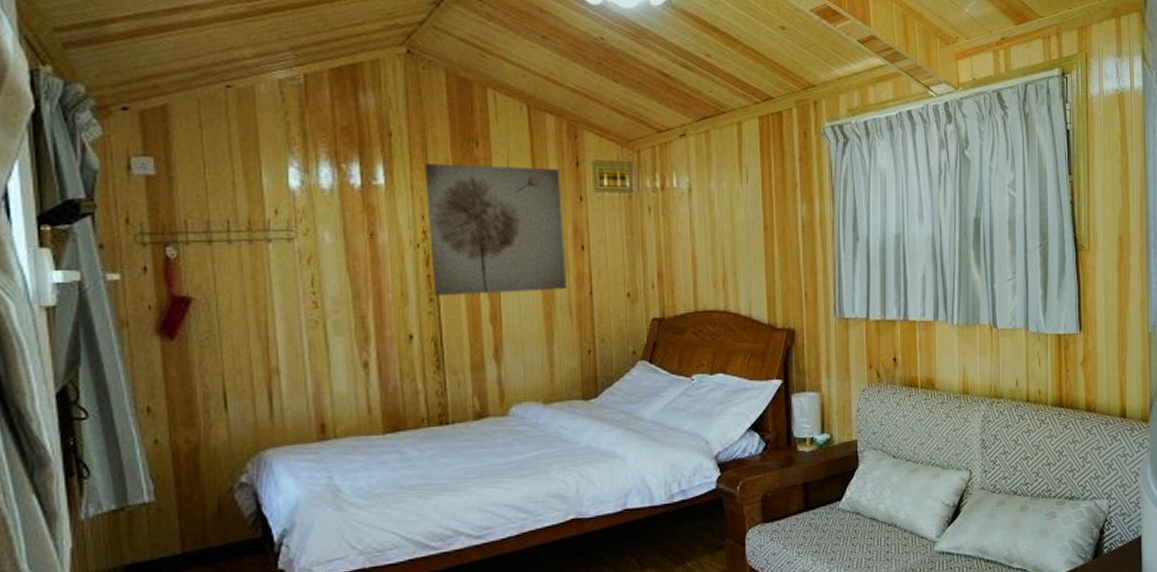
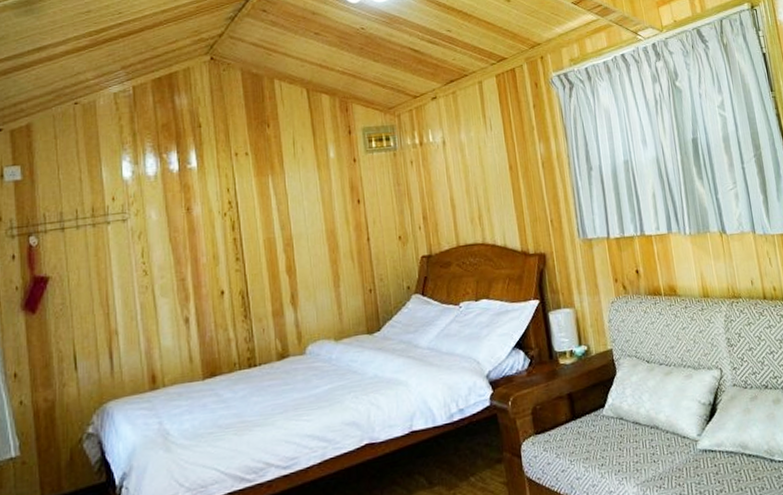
wall art: present [424,164,567,296] -> none [227,137,348,256]

